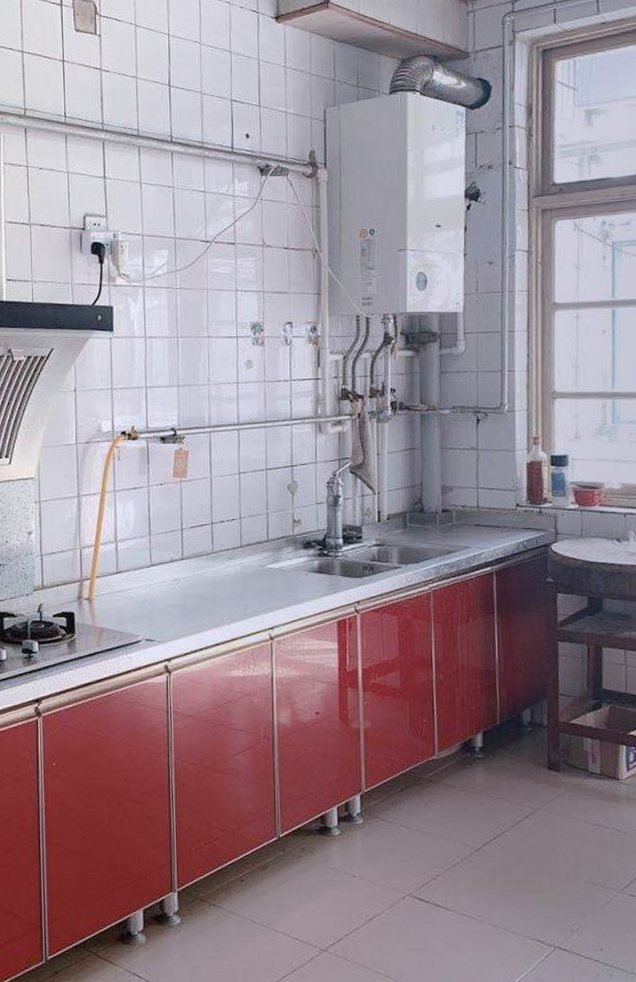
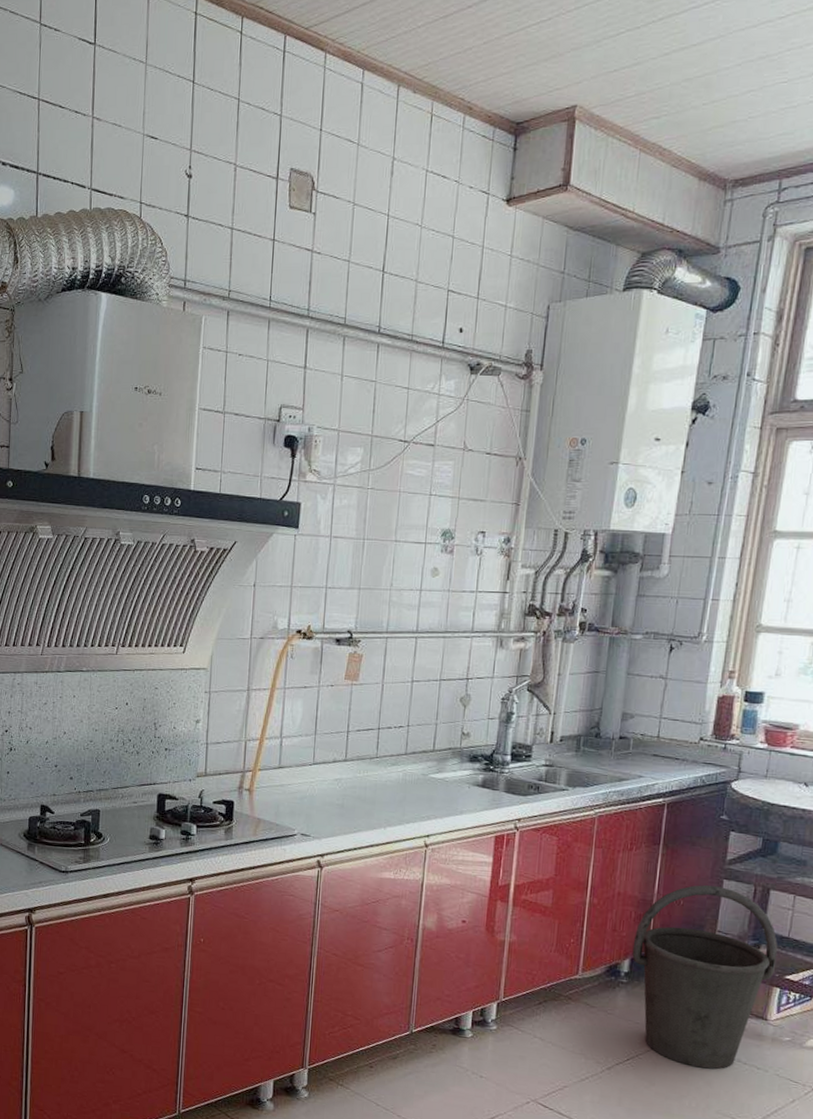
bucket: none [483,649,619,838] -> present [632,885,778,1069]

